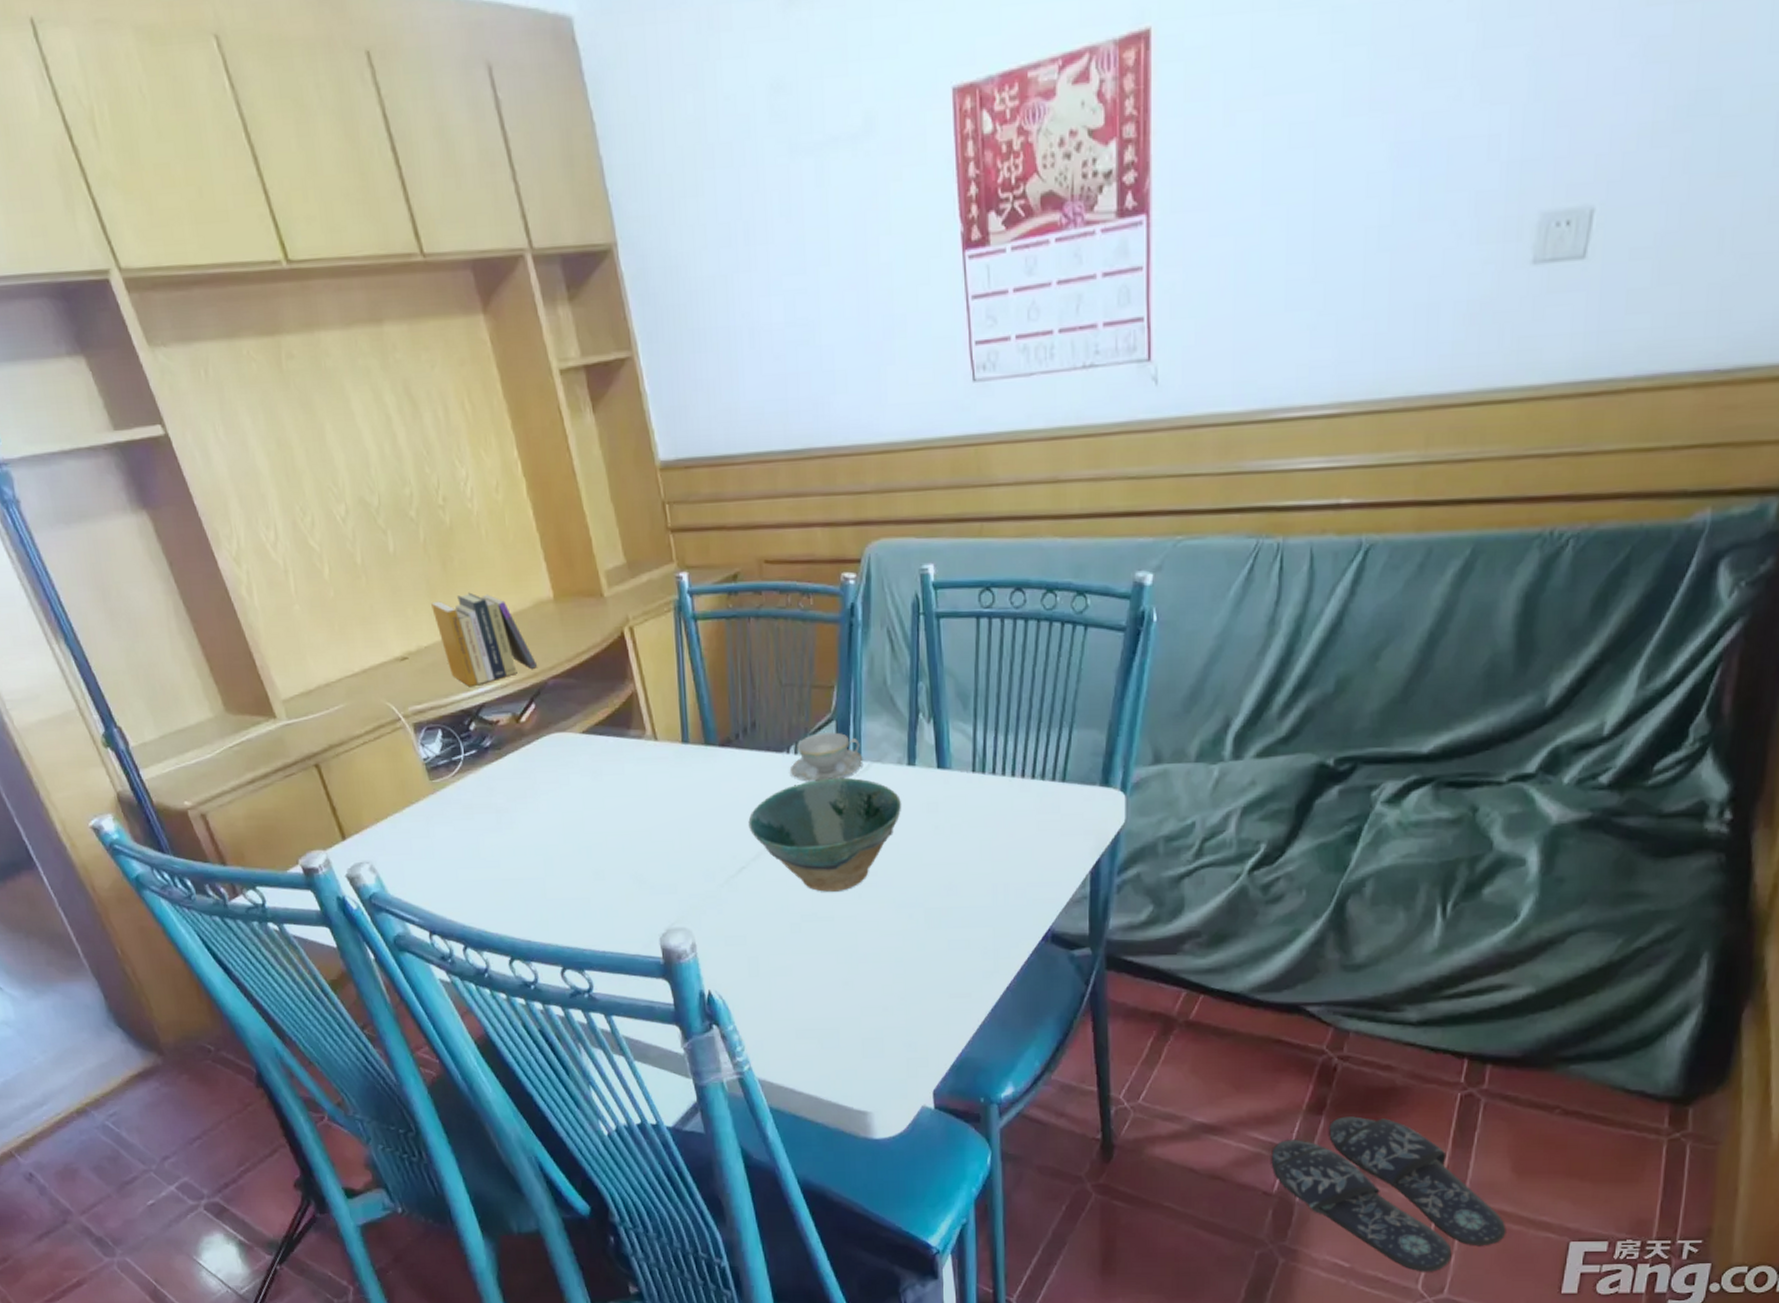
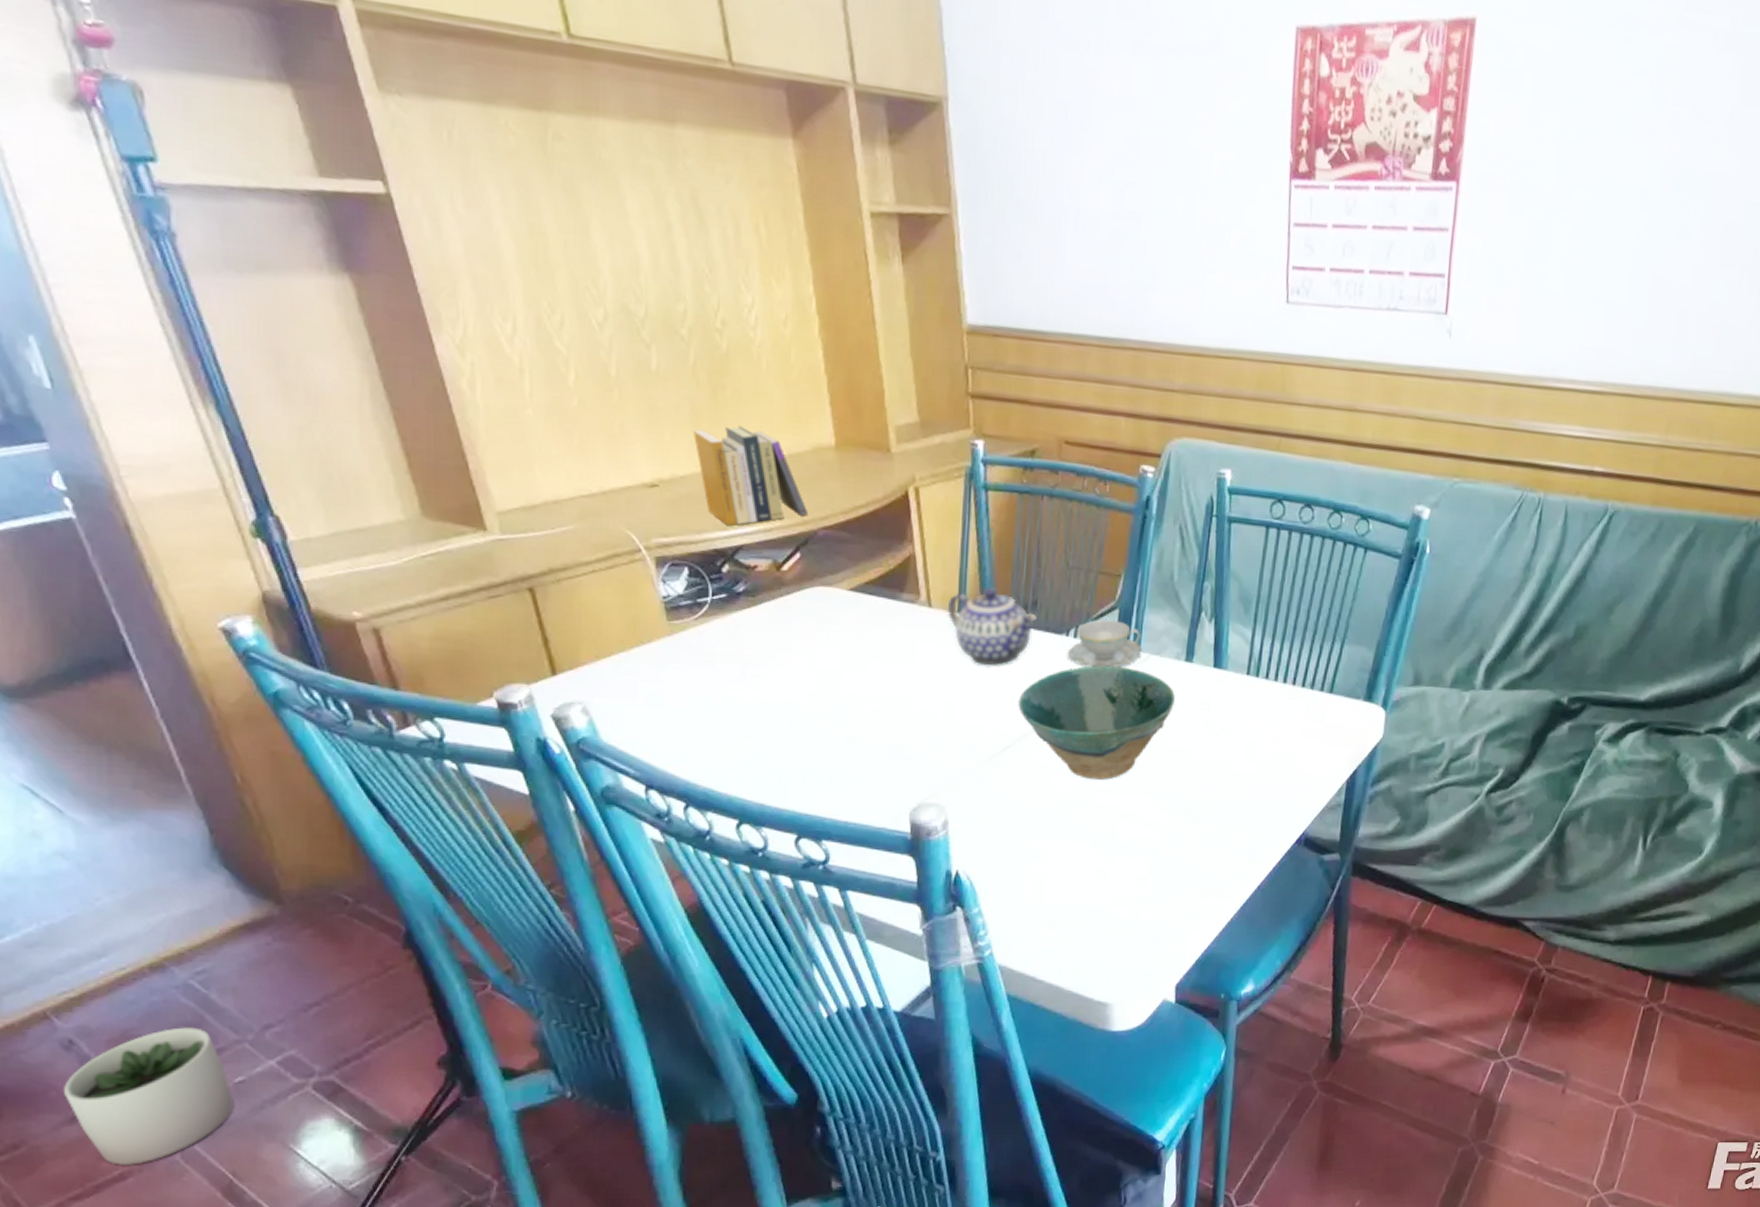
planter: none [31,1160,150,1274] -> present [64,1027,234,1165]
teapot: none [672,715,758,791] -> present [947,587,1038,666]
slippers: present [1272,1116,1506,1272] -> none [1481,1024,1669,1169]

